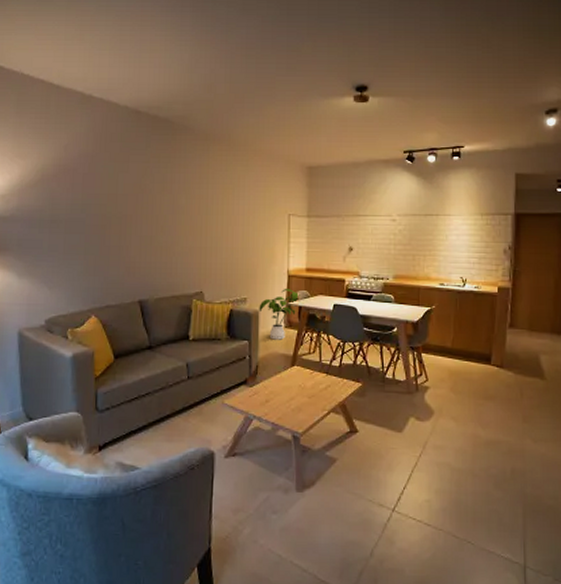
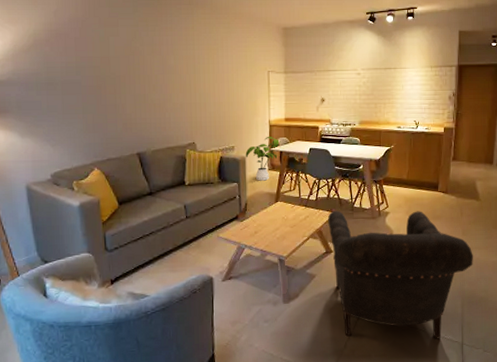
armchair: none [354,380,538,557] -> present [328,210,473,339]

